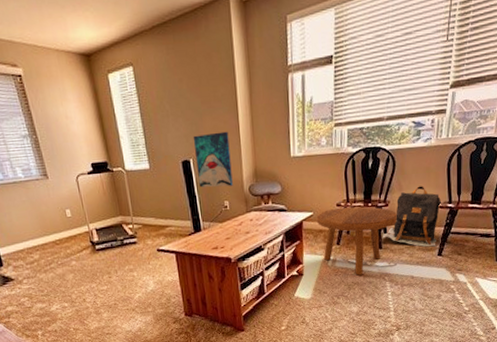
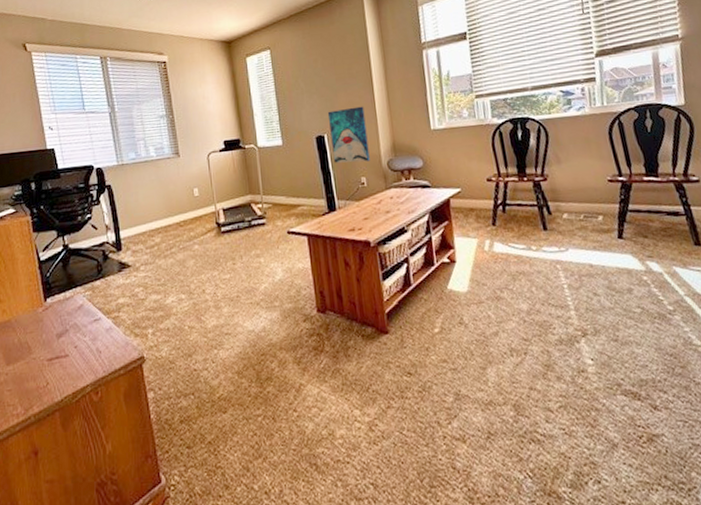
footstool: present [316,206,397,276] -> none [465,181,561,263]
backpack: present [382,186,442,247] -> none [545,157,614,228]

